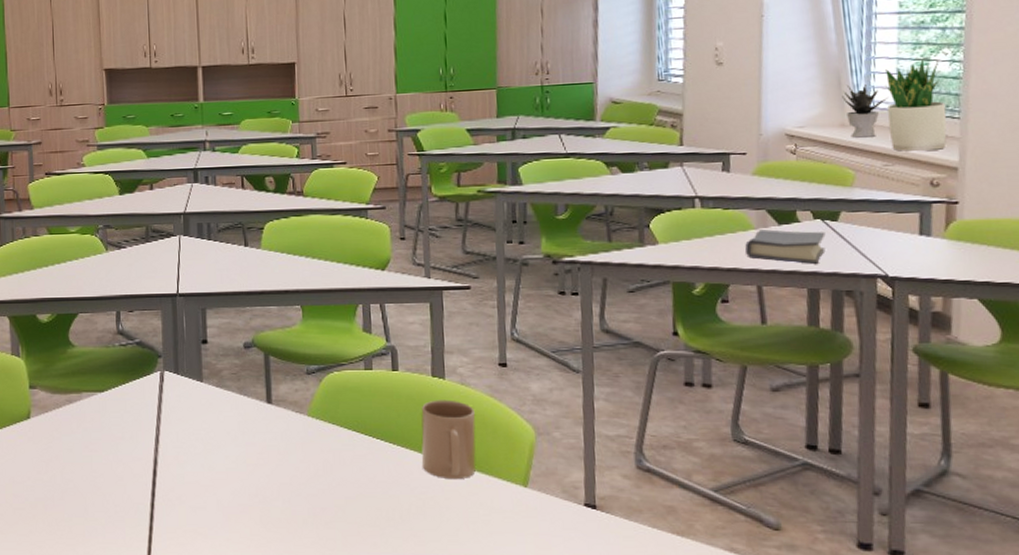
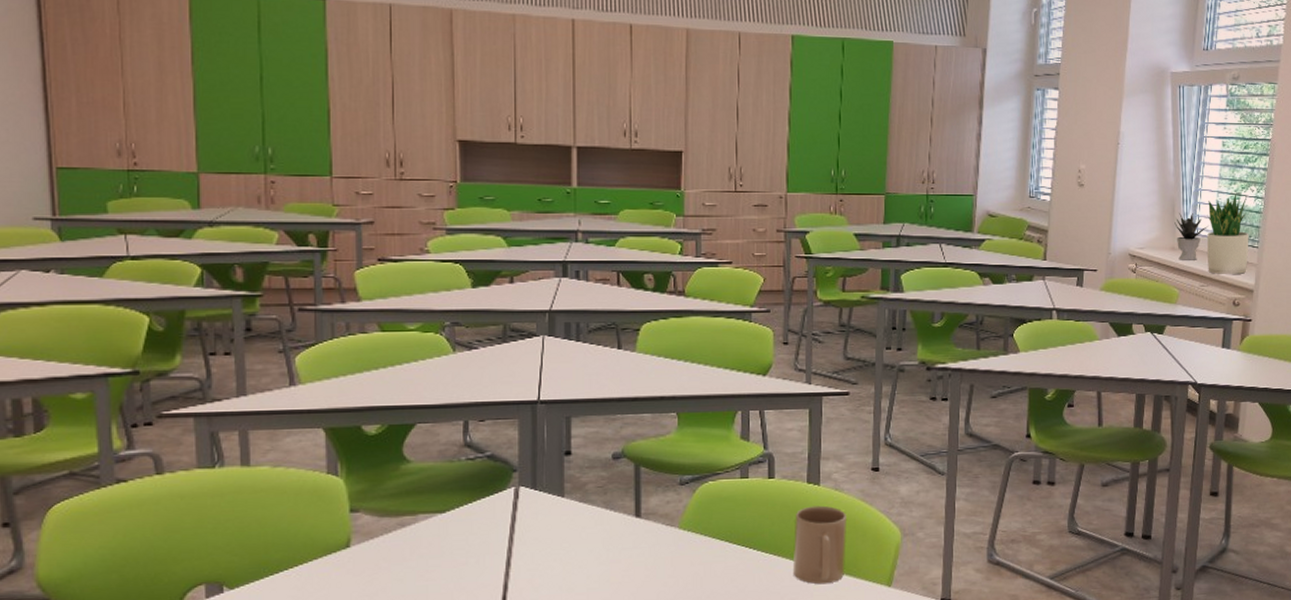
hardback book: present [745,229,826,264] -> none [1090,340,1153,372]

